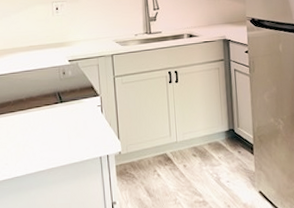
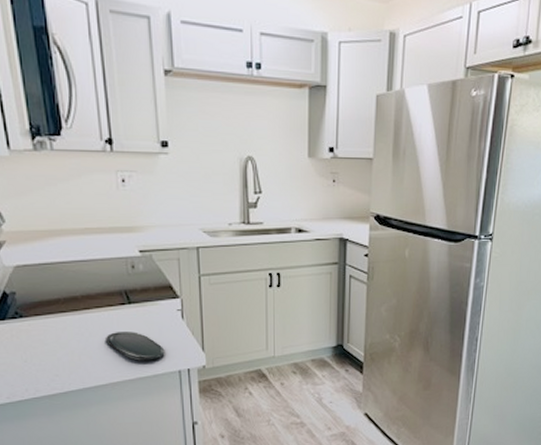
oval tray: none [43,125,89,150] -> present [104,332,165,361]

